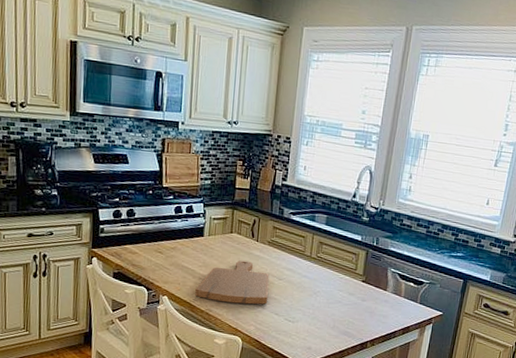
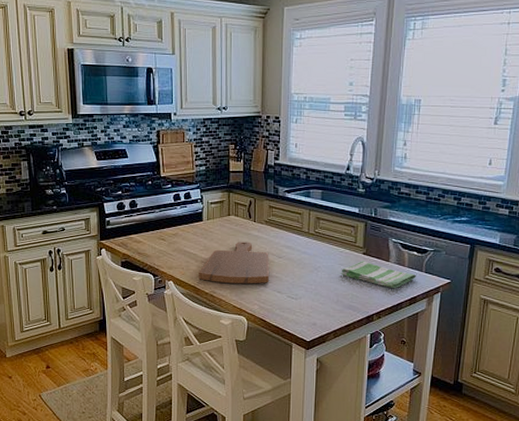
dish towel: none [339,288,411,318] -> present [341,261,416,289]

